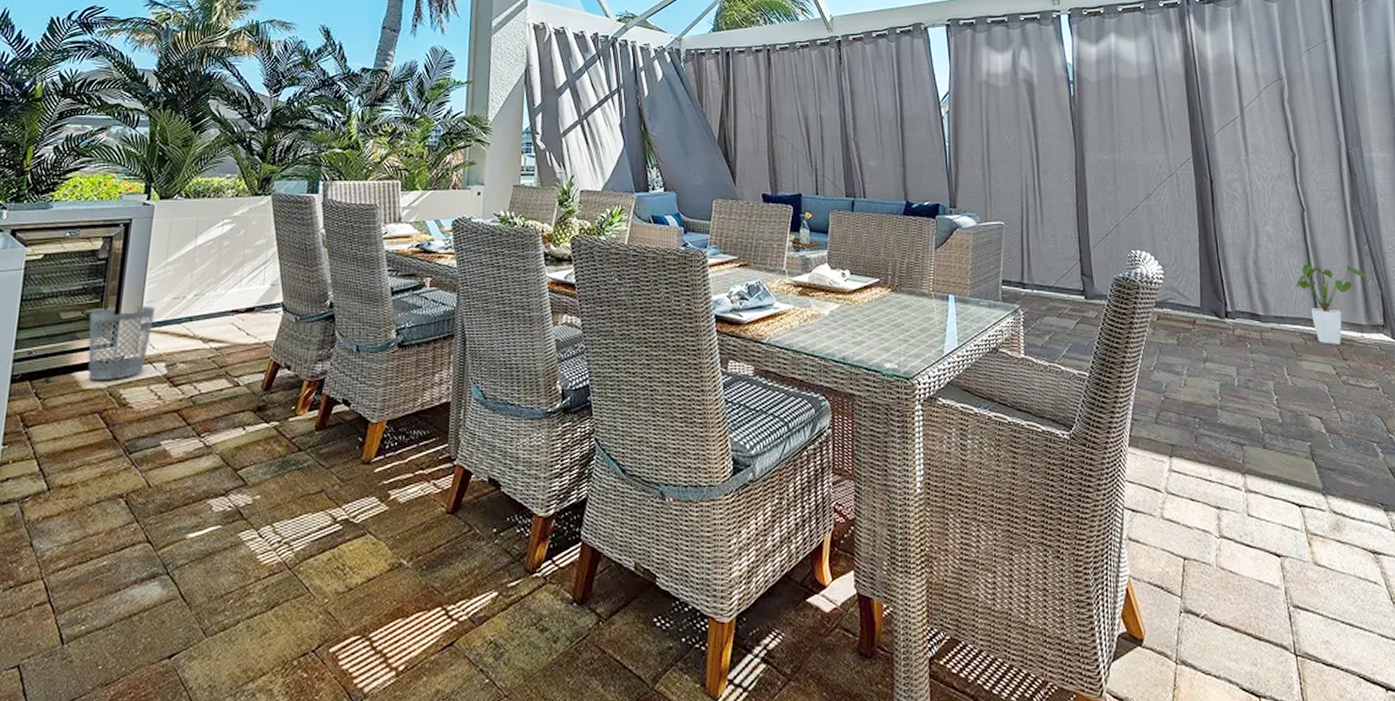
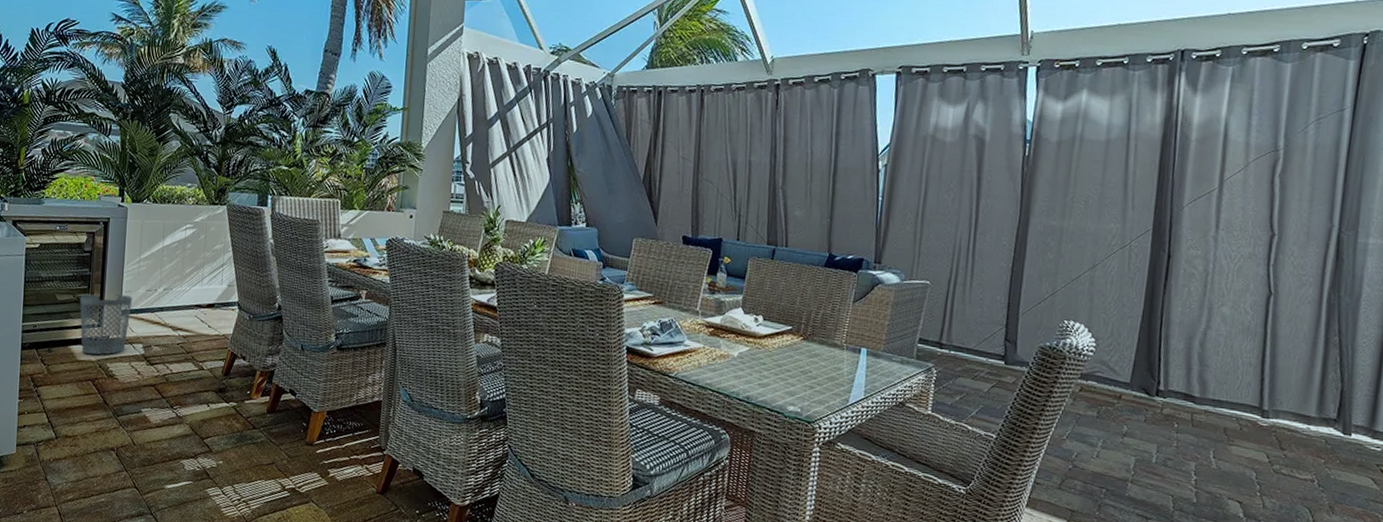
house plant: present [1295,264,1367,345] -> none [1242,350,1329,434]

